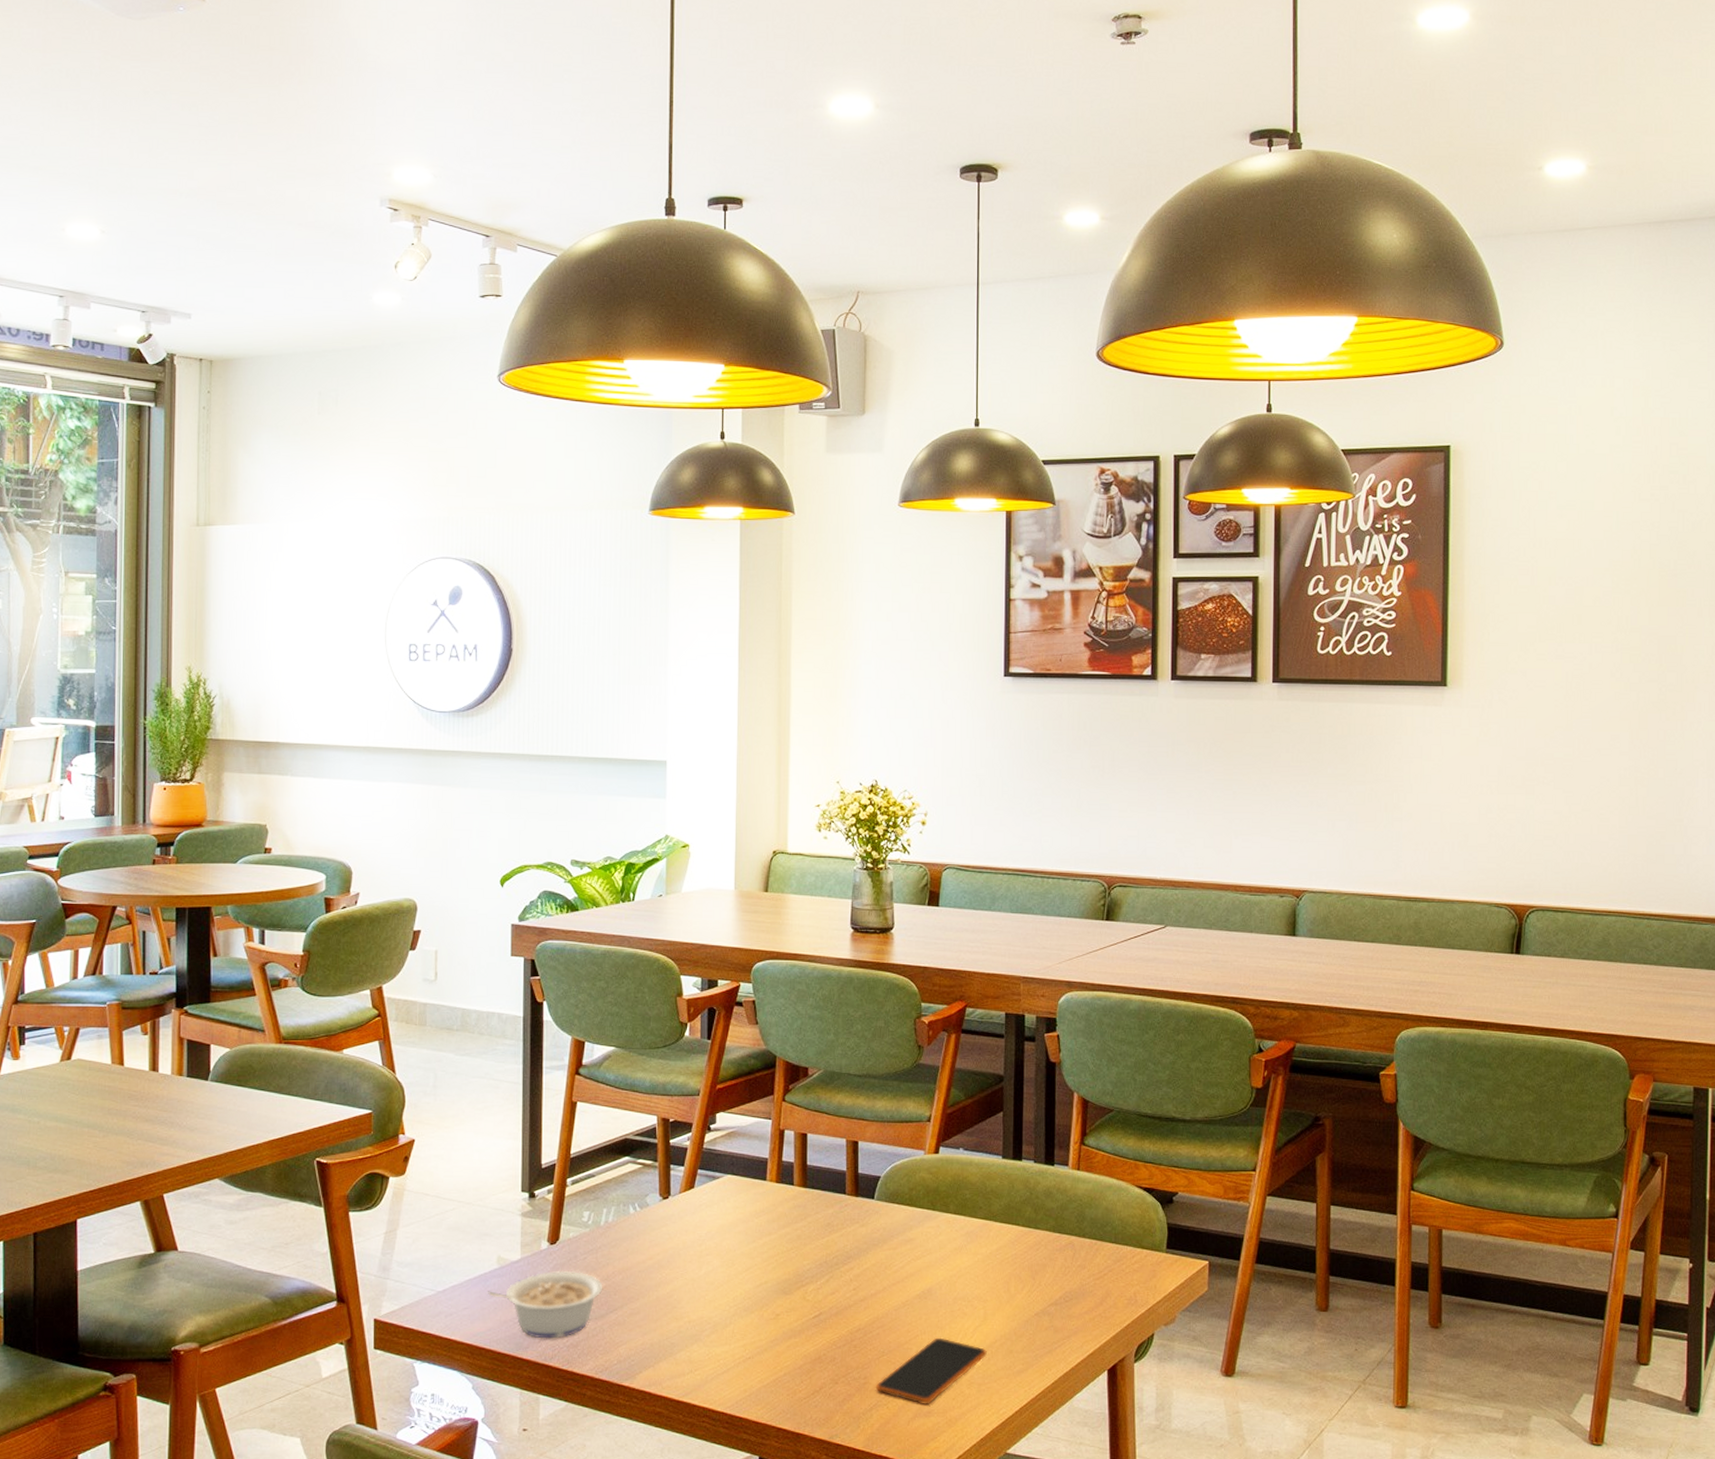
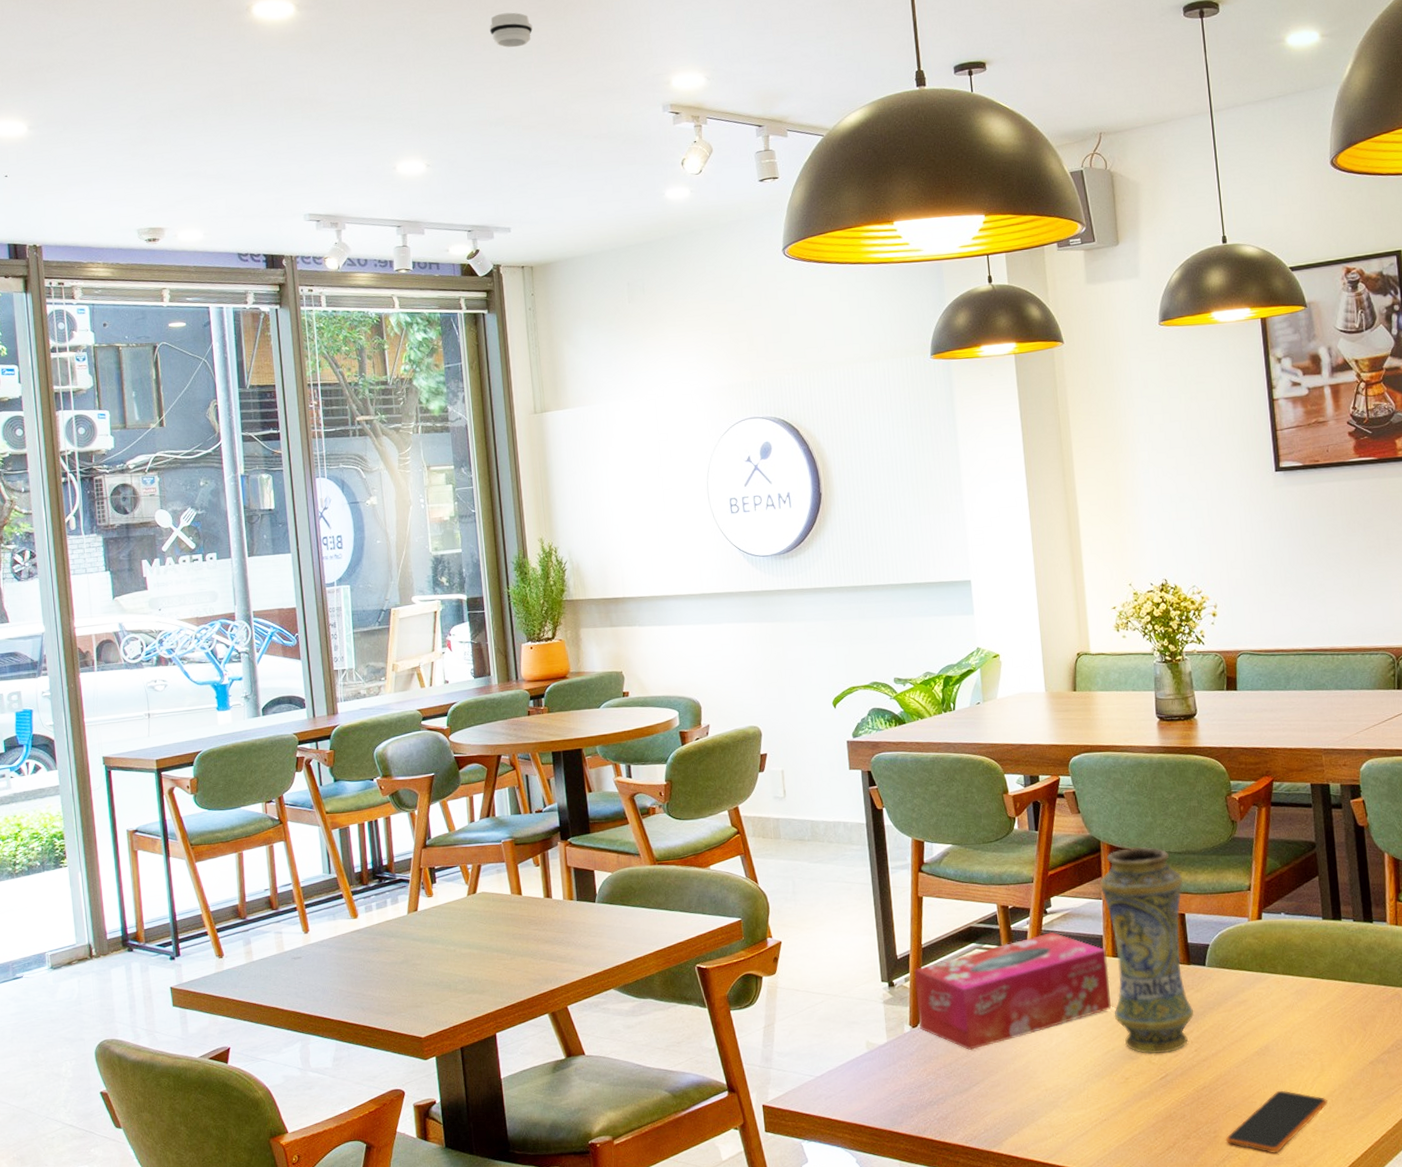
smoke detector: none [191,71,241,112] -> present [489,12,533,48]
legume: present [487,1270,602,1339] -> none [860,1050,964,1114]
tissue box: none [558,1150,771,1273] -> present [914,931,1111,1050]
vase: none [771,1065,859,1290] -> present [1100,847,1195,1054]

